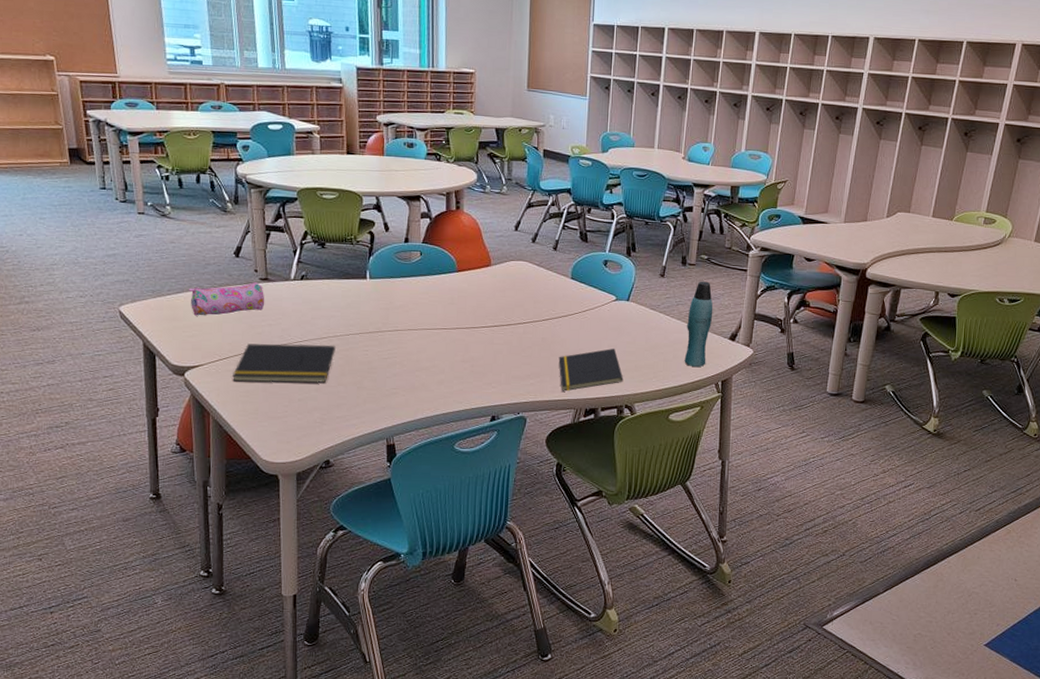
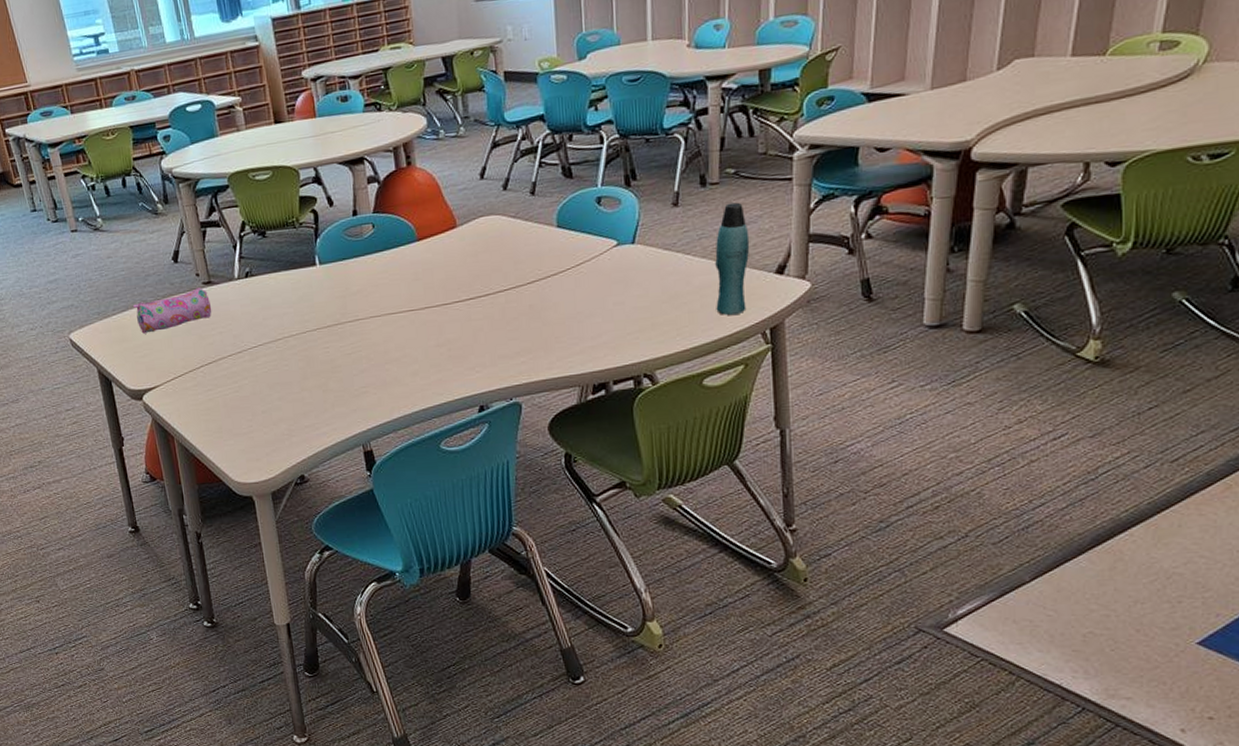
notepad: present [232,343,336,384] -> none [190,346,294,400]
notepad: present [558,349,624,392] -> none [552,306,638,367]

